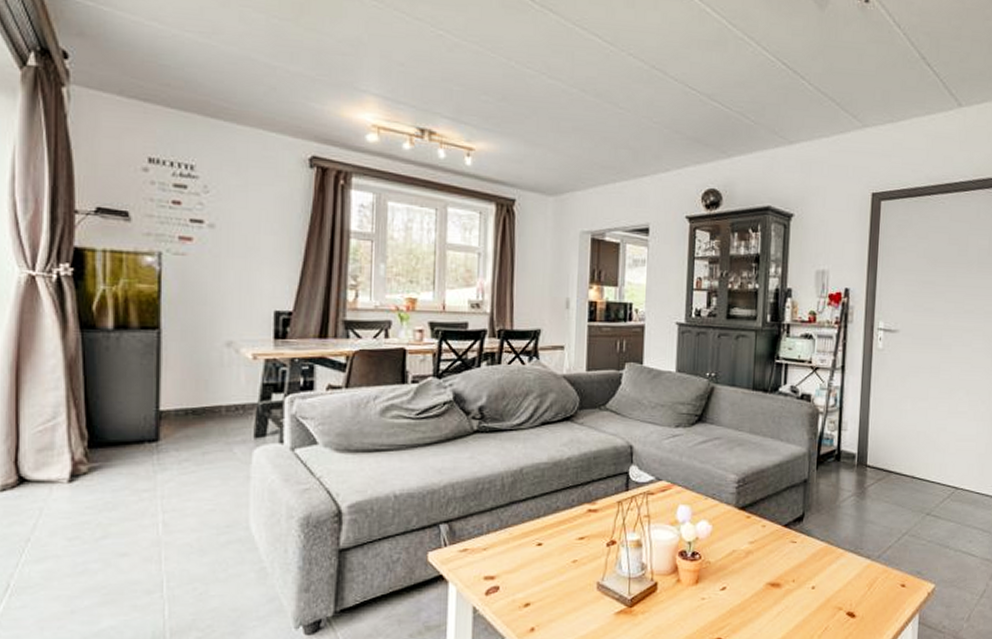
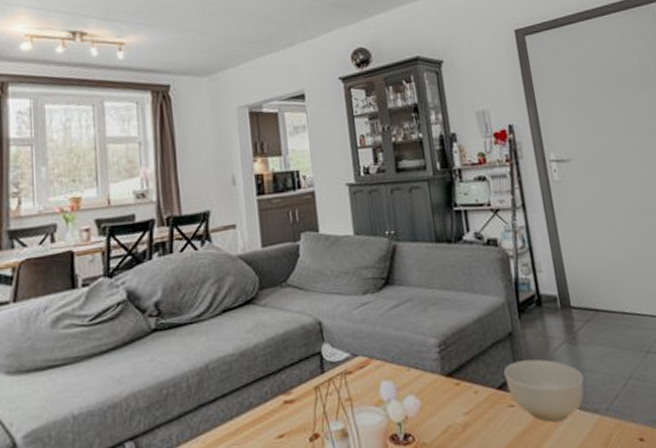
bowl: none [792,505,864,560] -> present [503,359,584,422]

